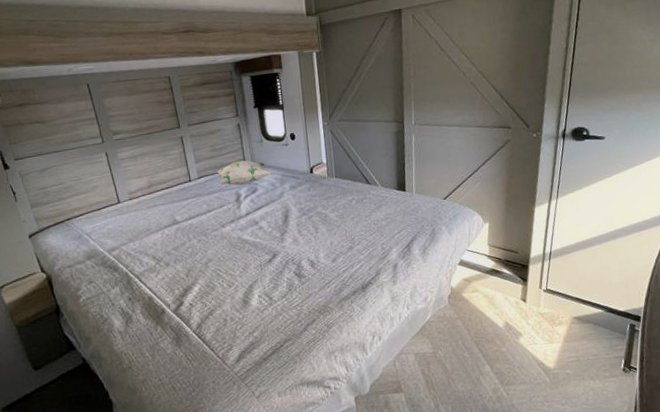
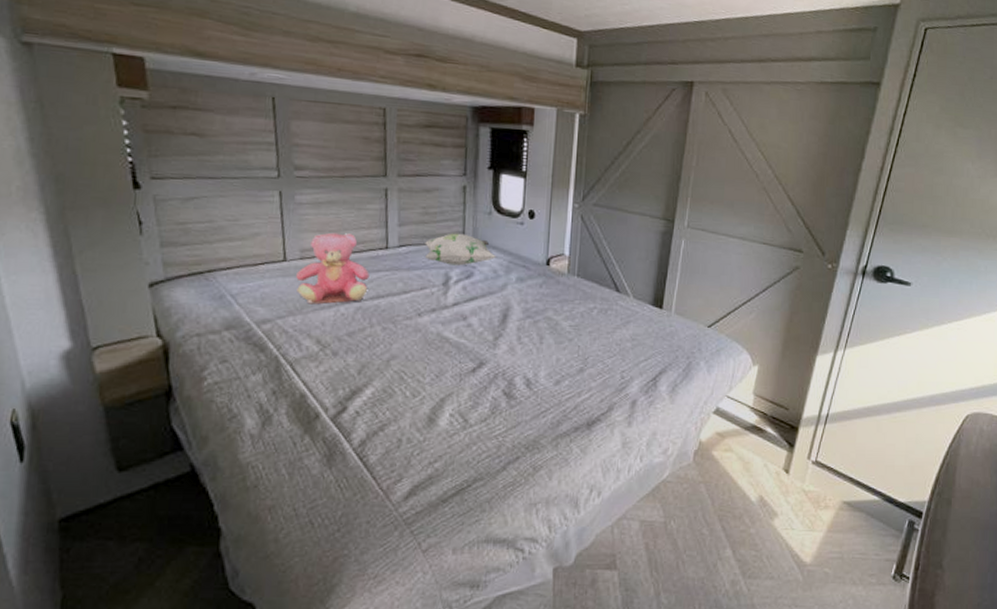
teddy bear: none [129,175,182,232] -> present [296,232,369,305]

